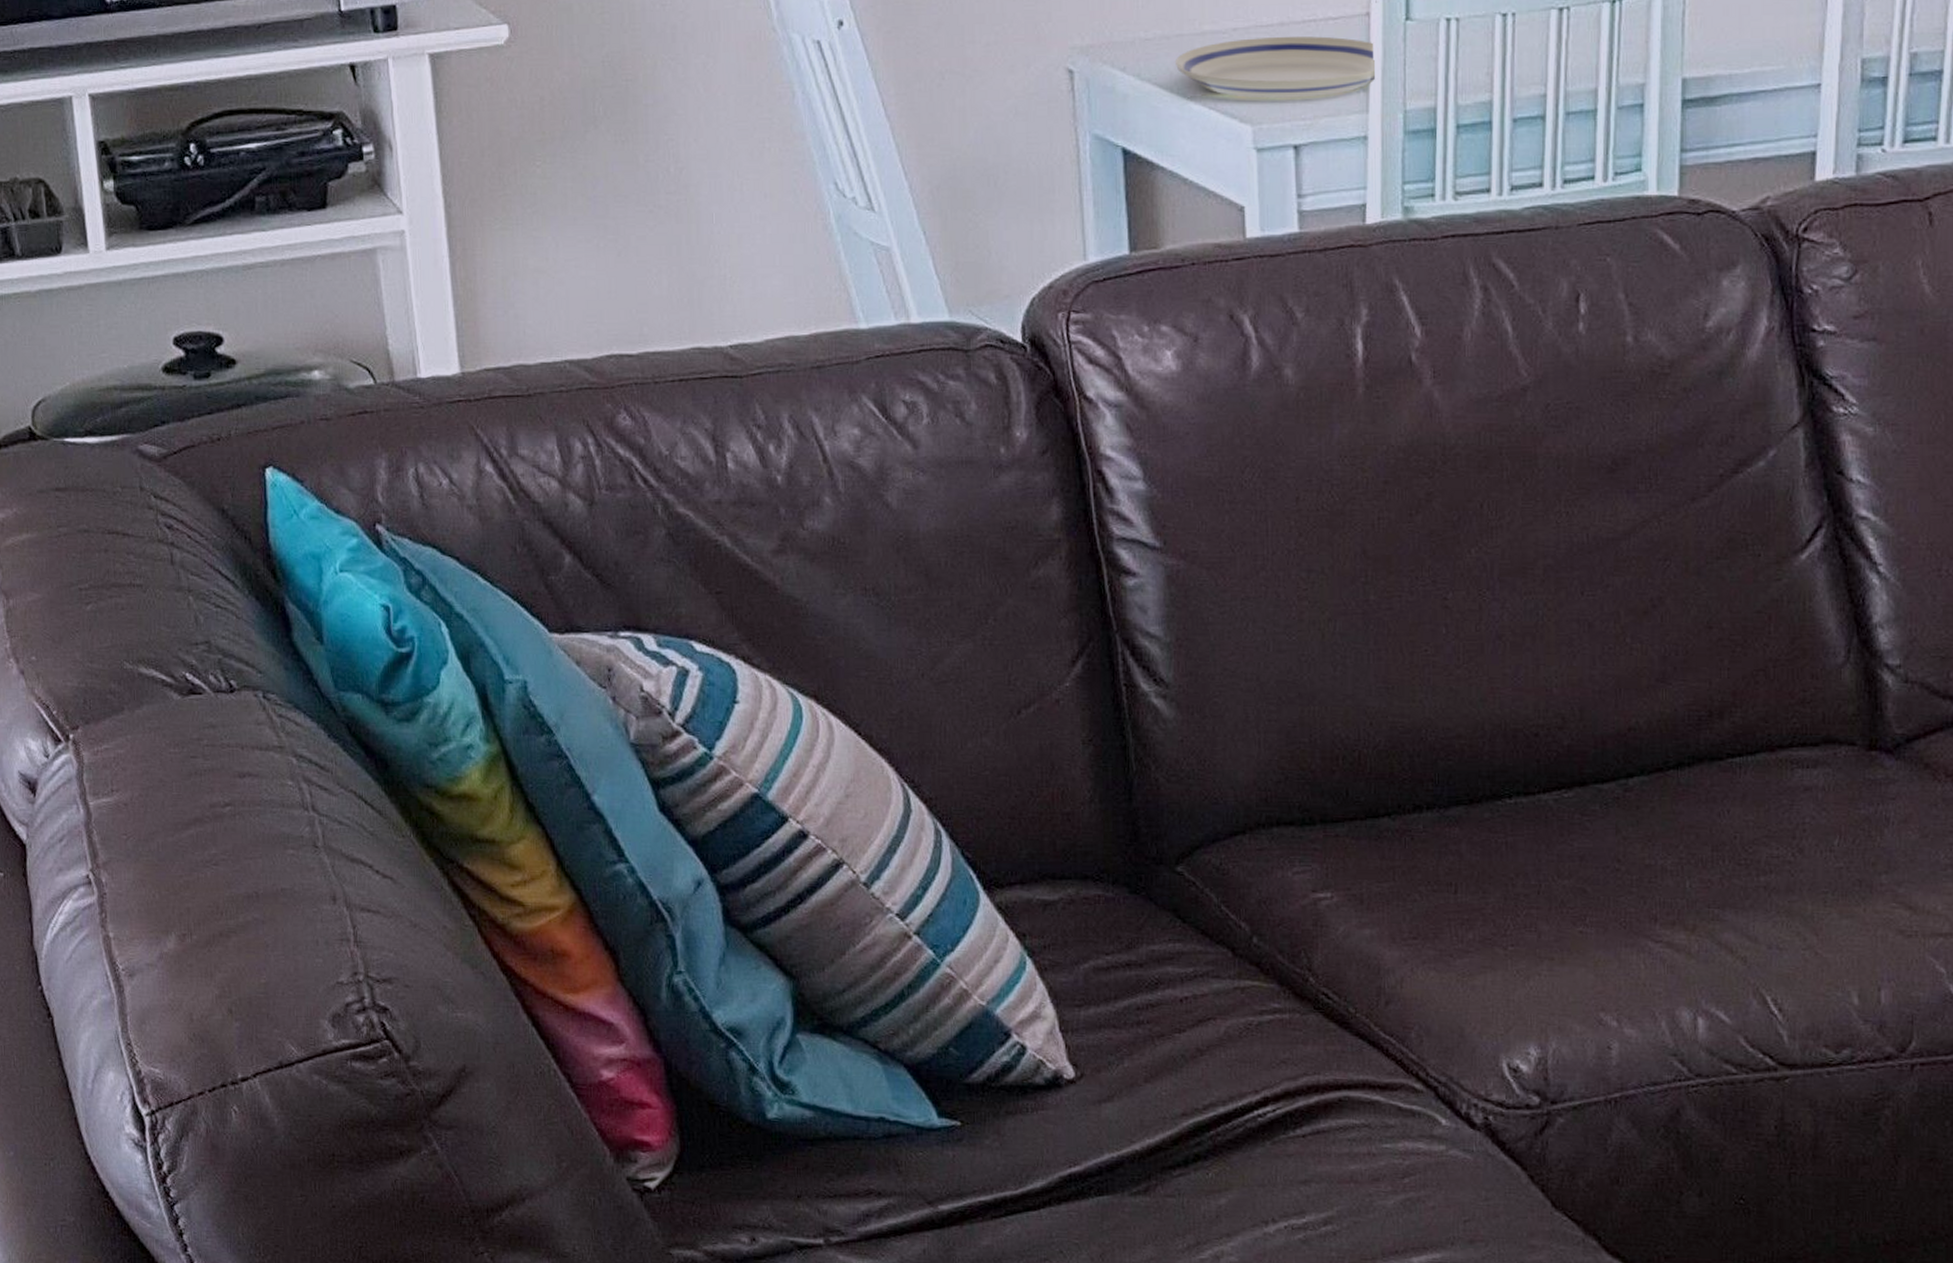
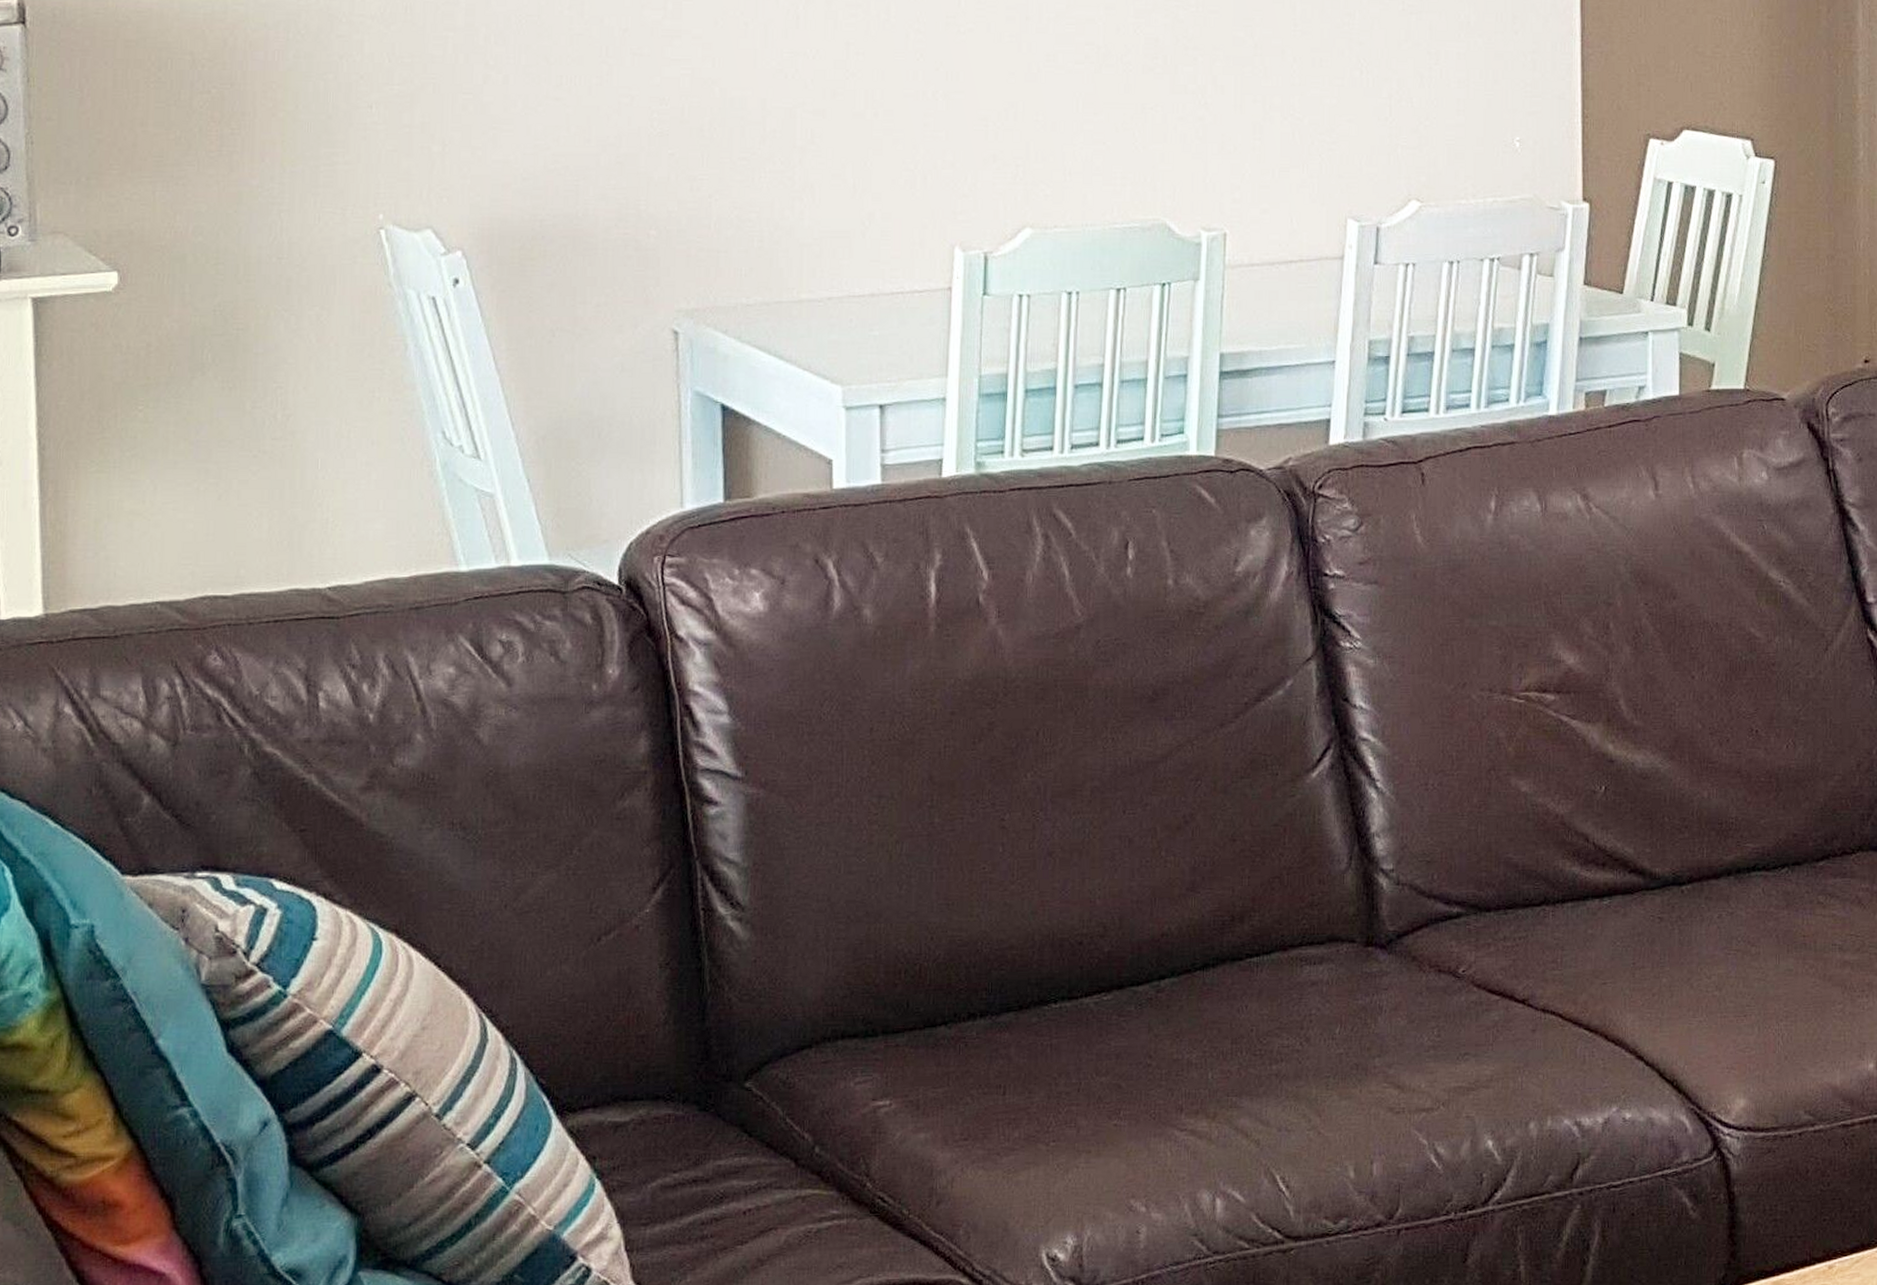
plate: present [1174,36,1375,99] -> none [773,306,954,362]

